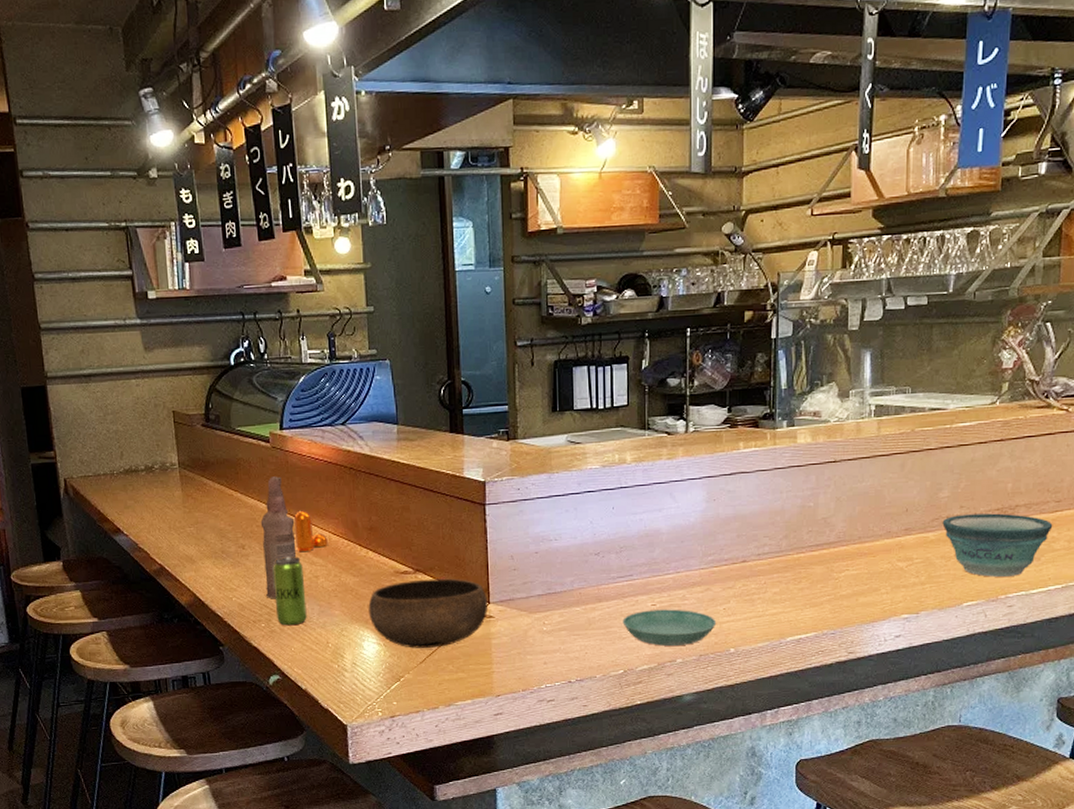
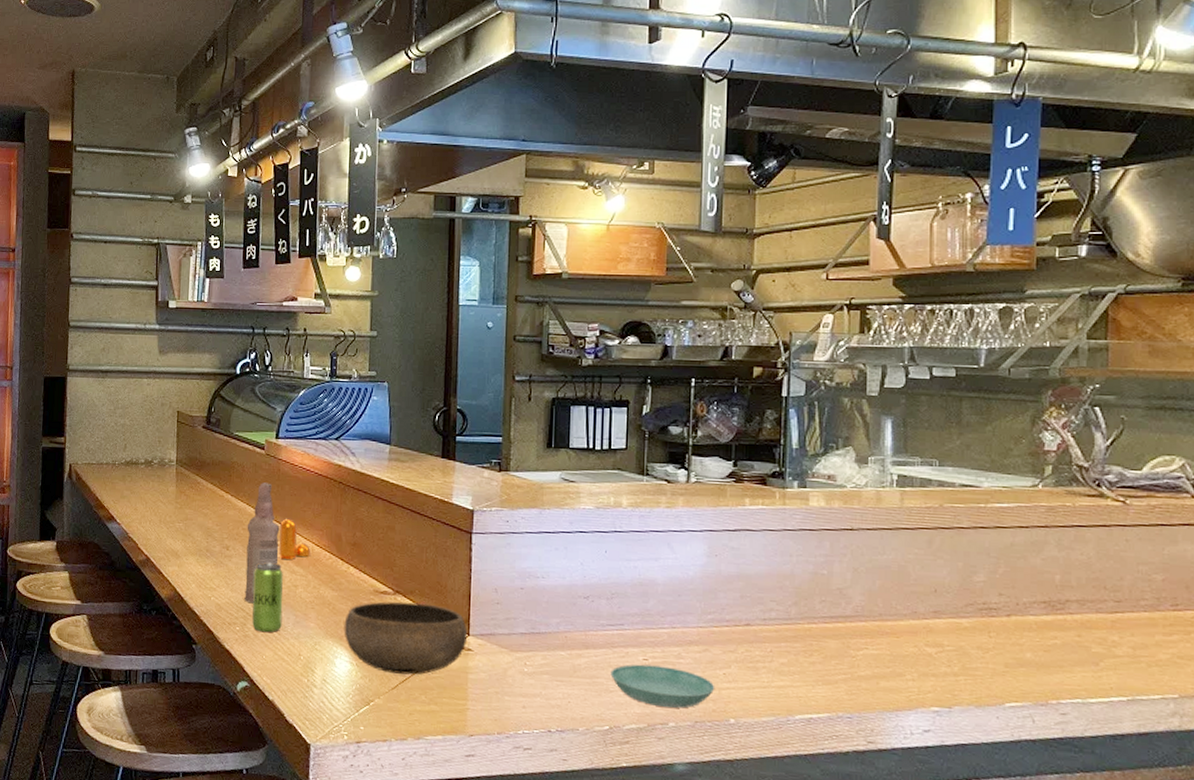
bowl: present [942,513,1053,577] -> none [978,603,1113,680]

